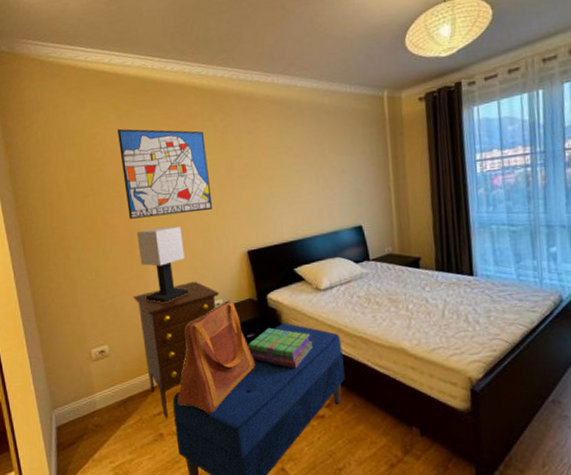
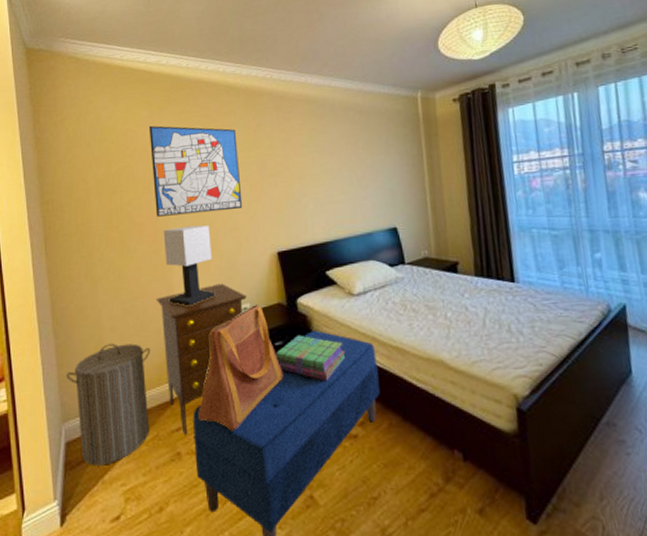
laundry hamper: none [52,338,133,447] -> present [66,343,151,466]

